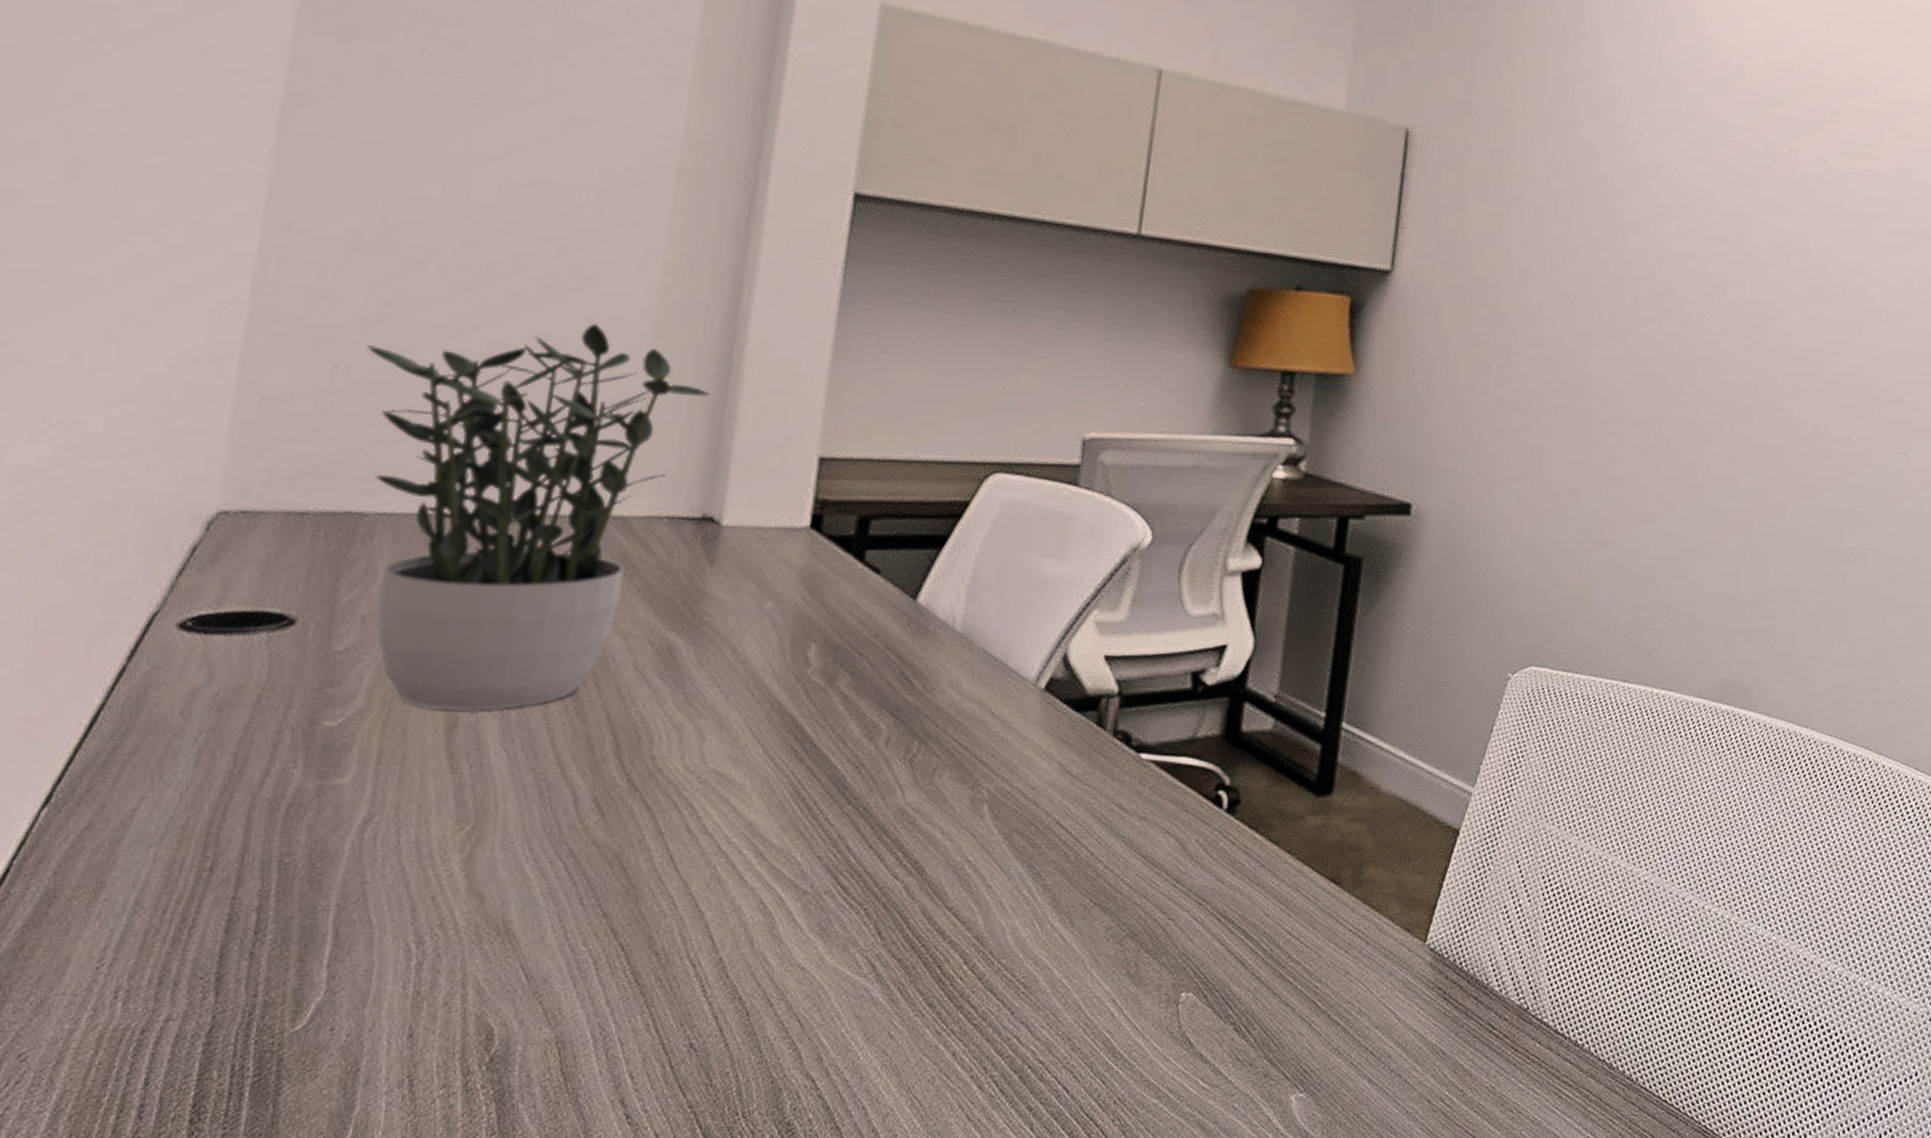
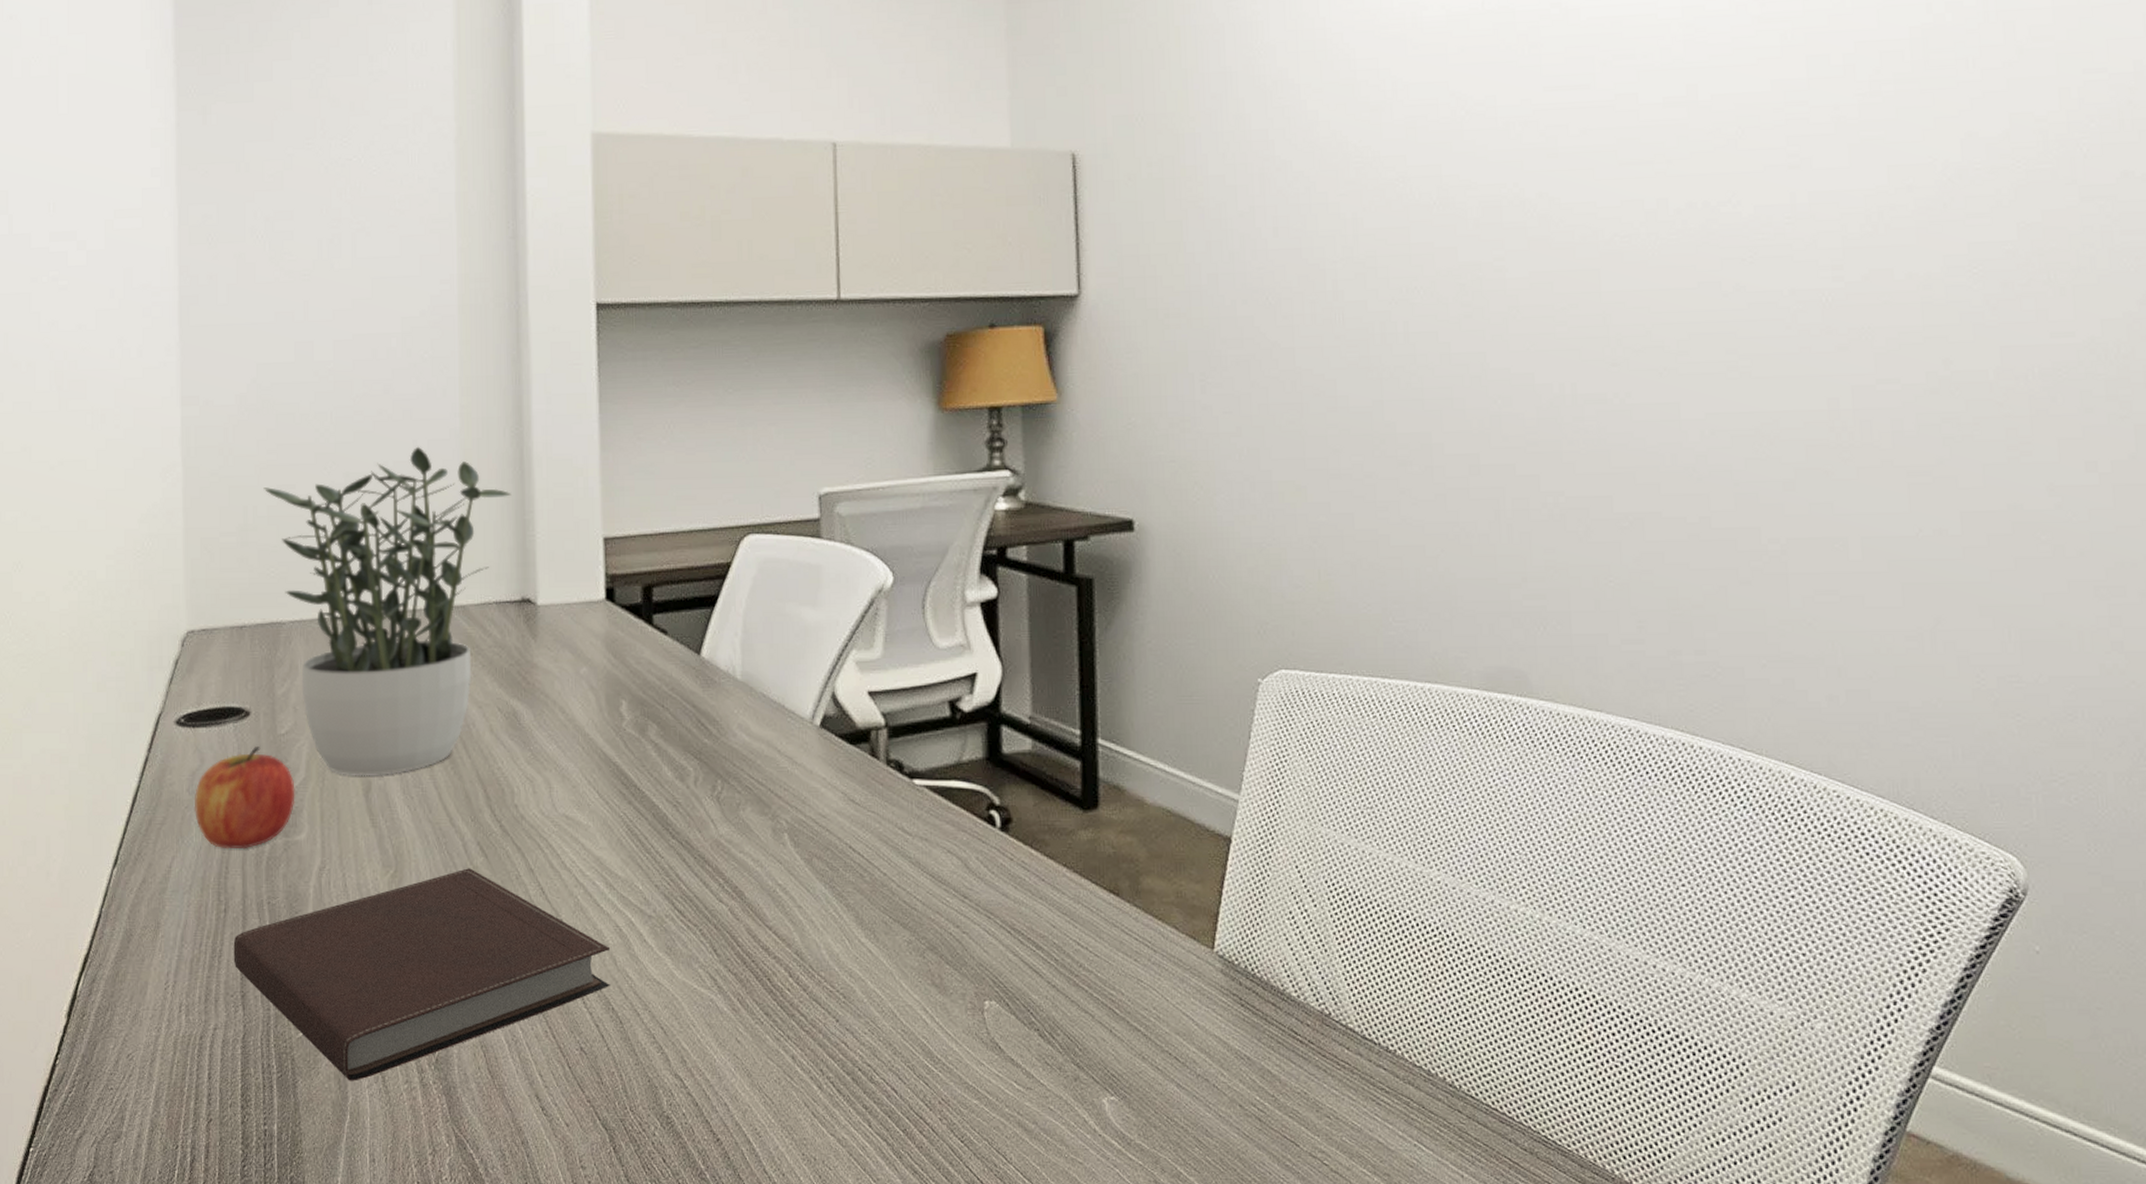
apple: none [186,664,346,793] -> present [194,747,295,850]
notebook: none [212,828,747,1086] -> present [233,868,610,1081]

